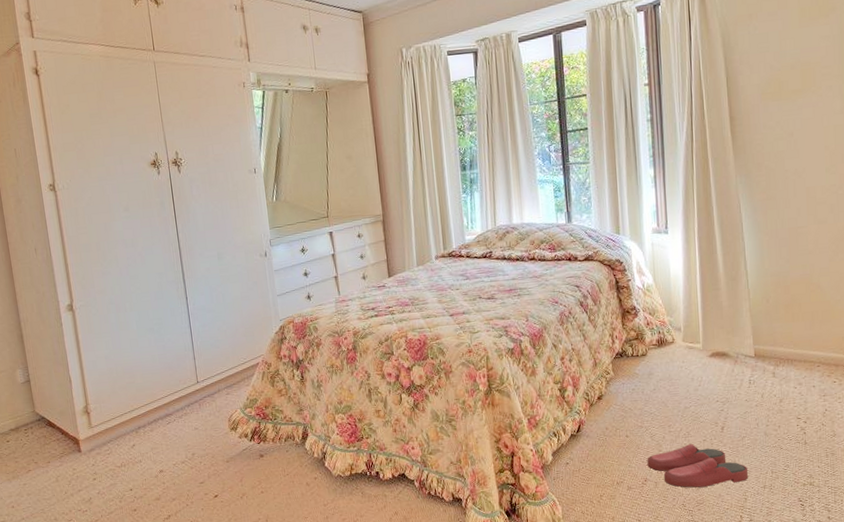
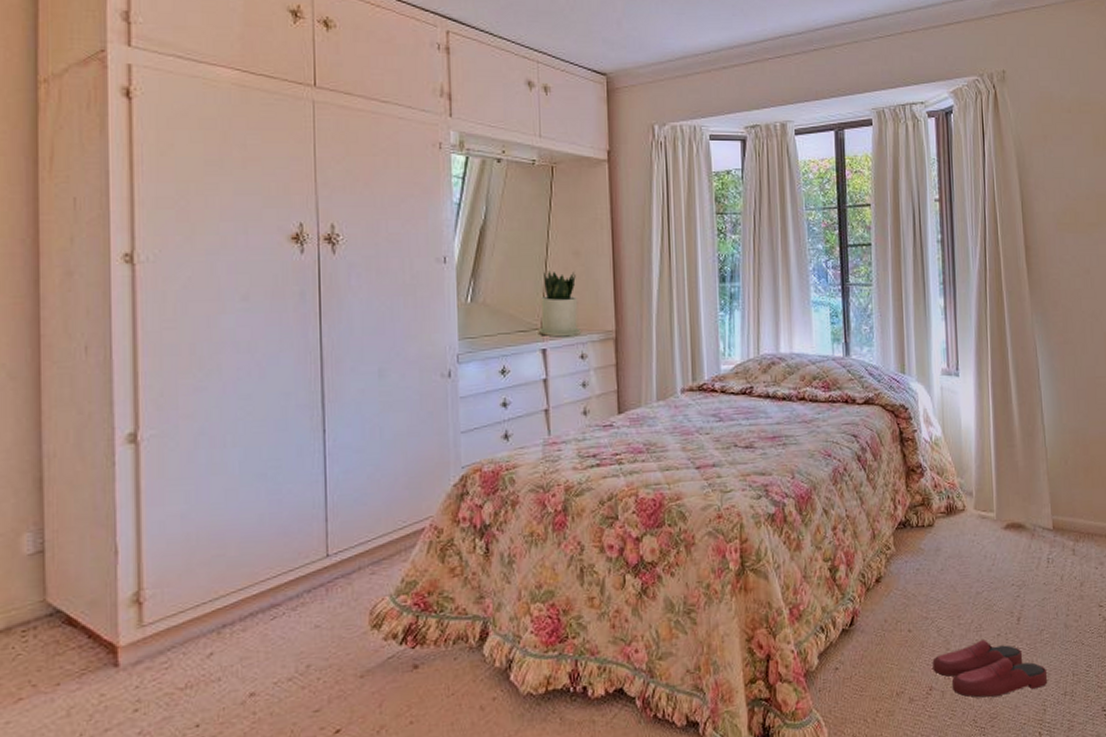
planter: none [325,172,358,223] -> present [538,271,582,337]

